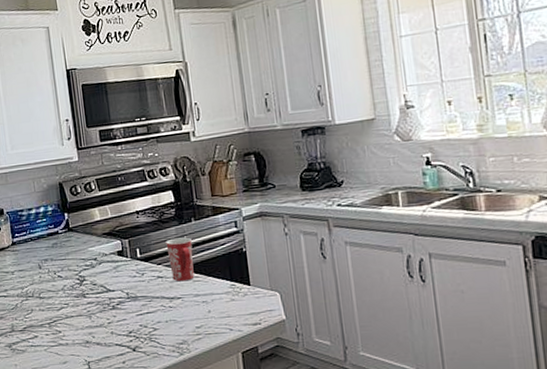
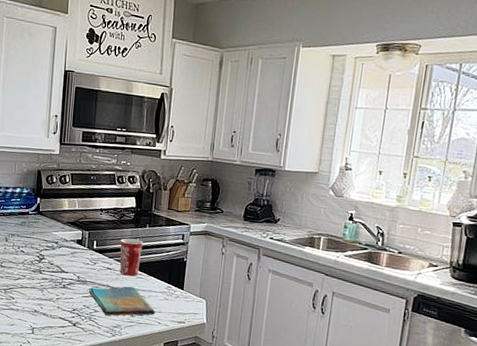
dish towel: none [142,293,224,333] -> present [89,286,155,316]

